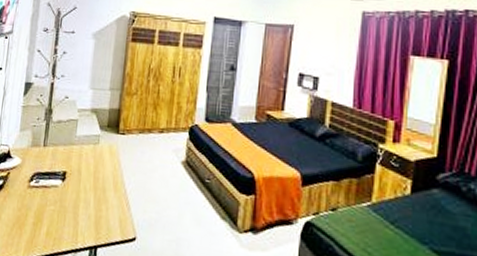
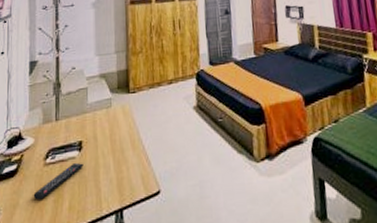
remote control: none [14,191,65,220] -> present [33,162,84,200]

